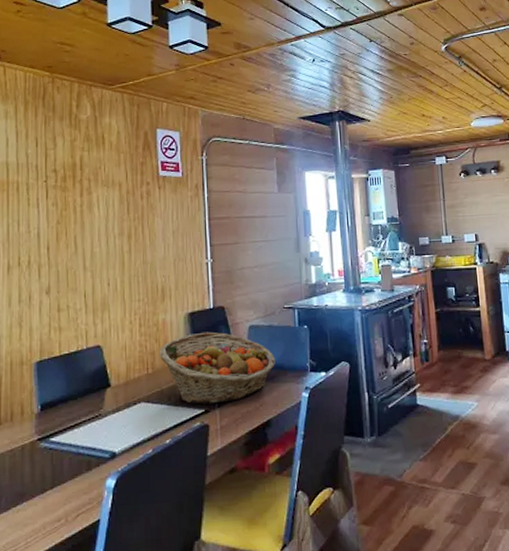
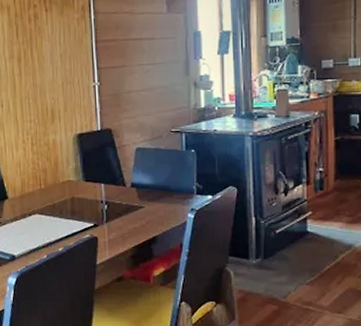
fruit basket: present [159,331,275,405] -> none [50,152,161,219]

